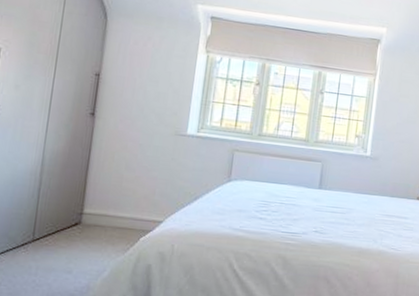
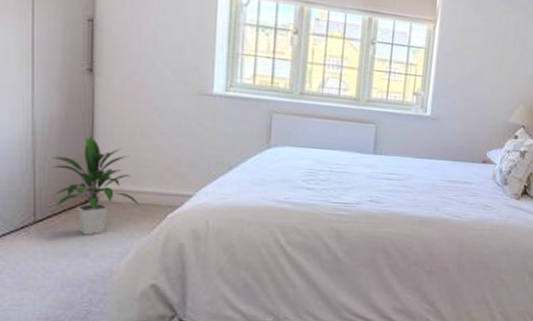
indoor plant: none [52,168,119,254] -> present [51,135,141,235]

